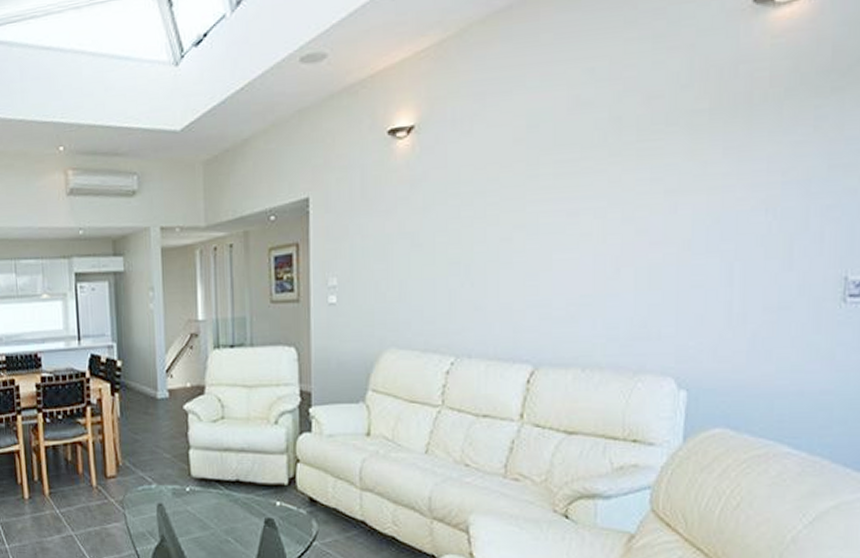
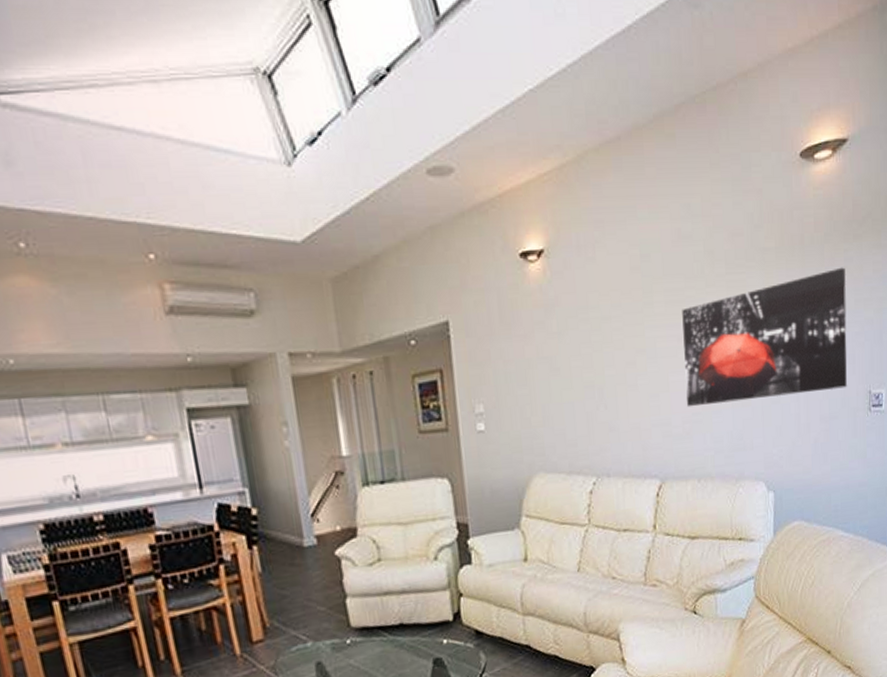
wall art: none [574,127,815,289] -> present [682,267,847,407]

